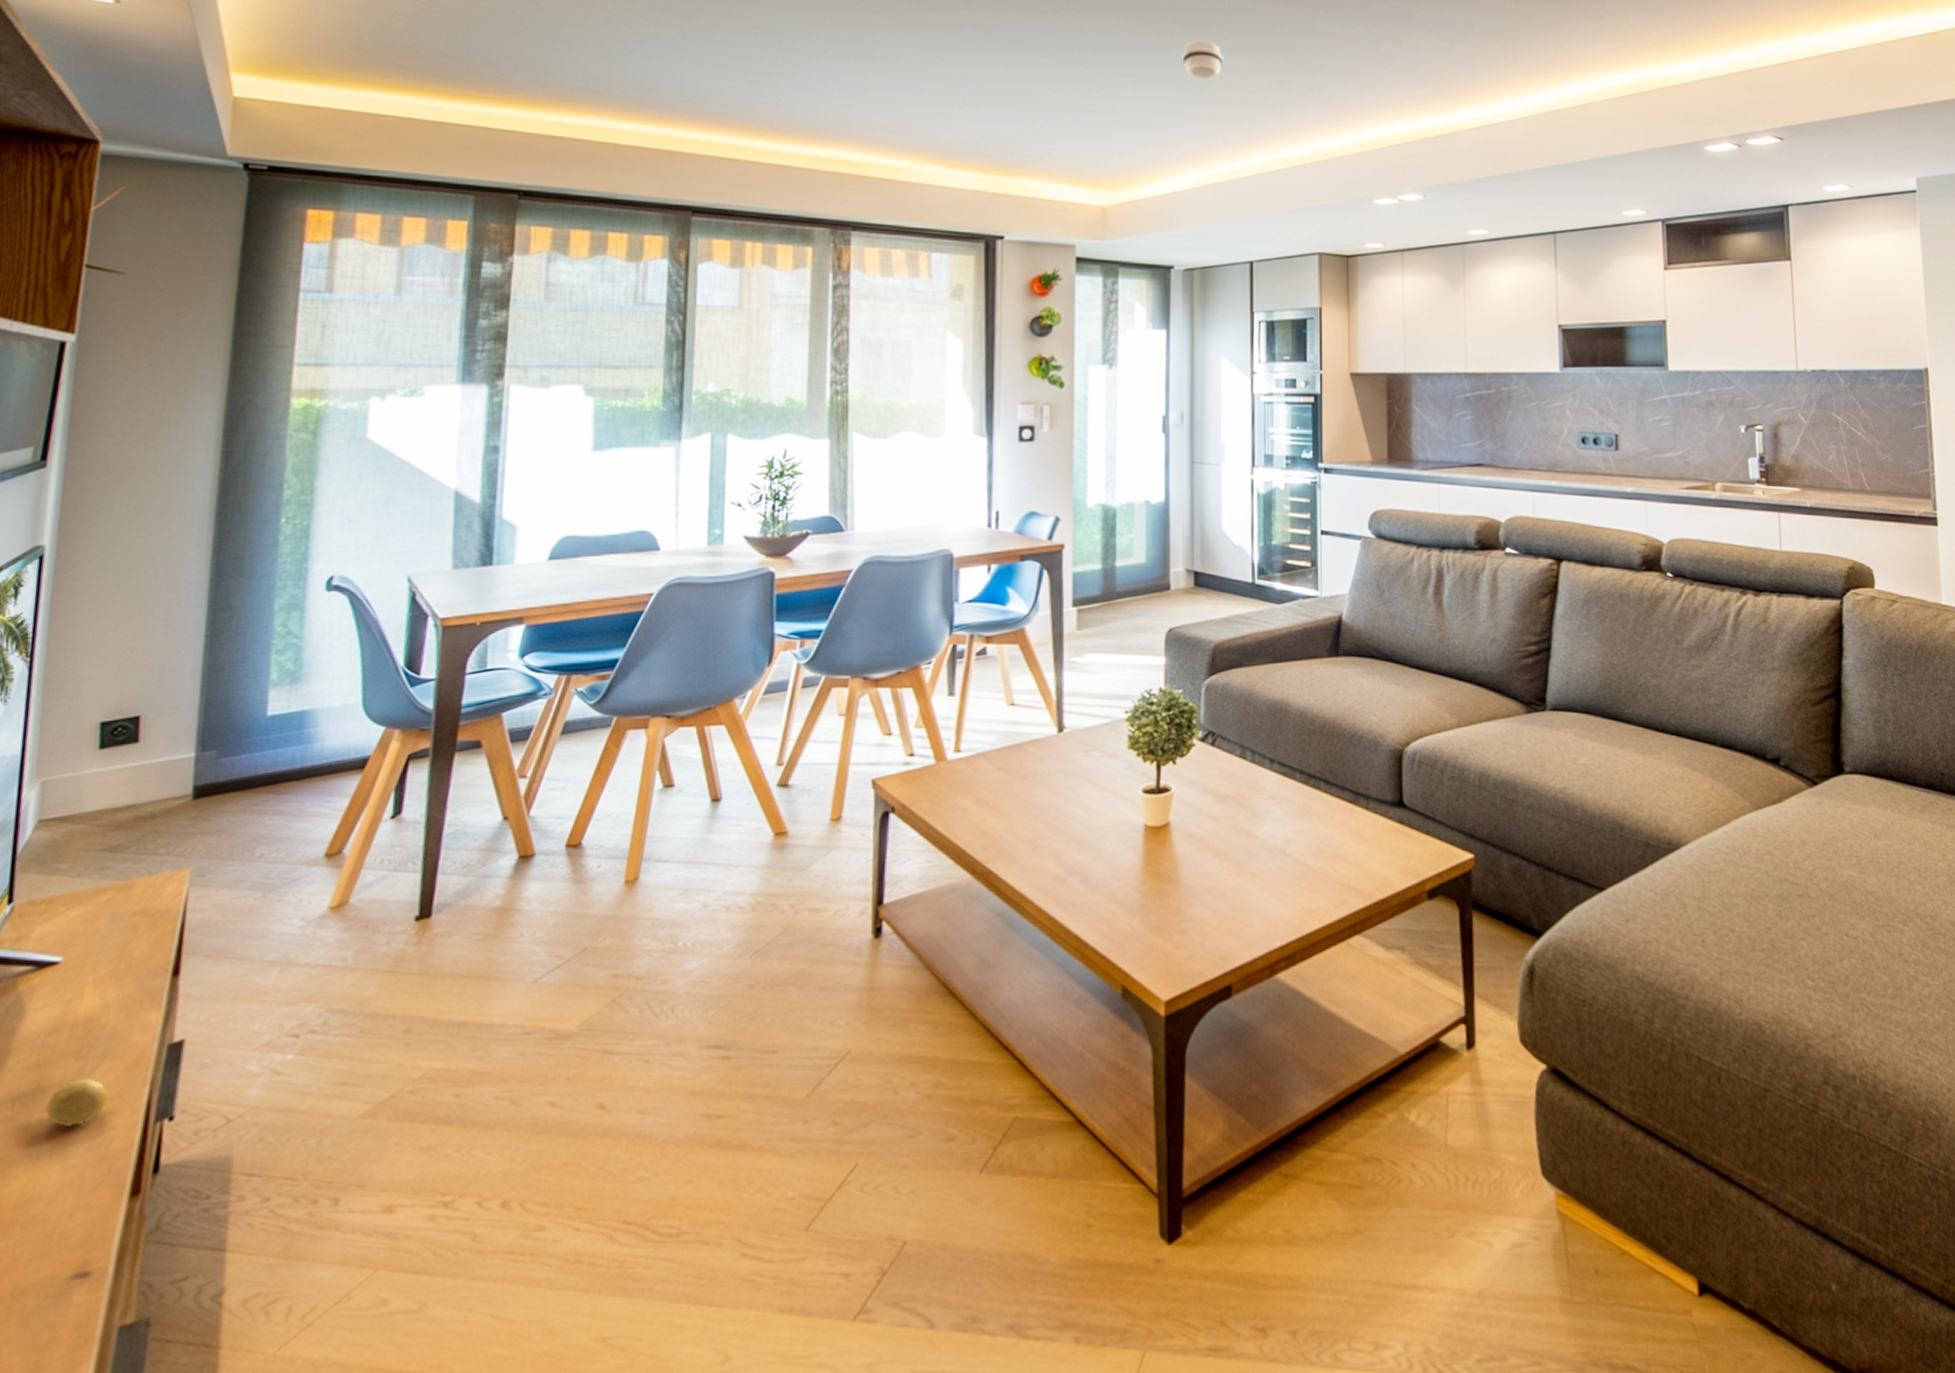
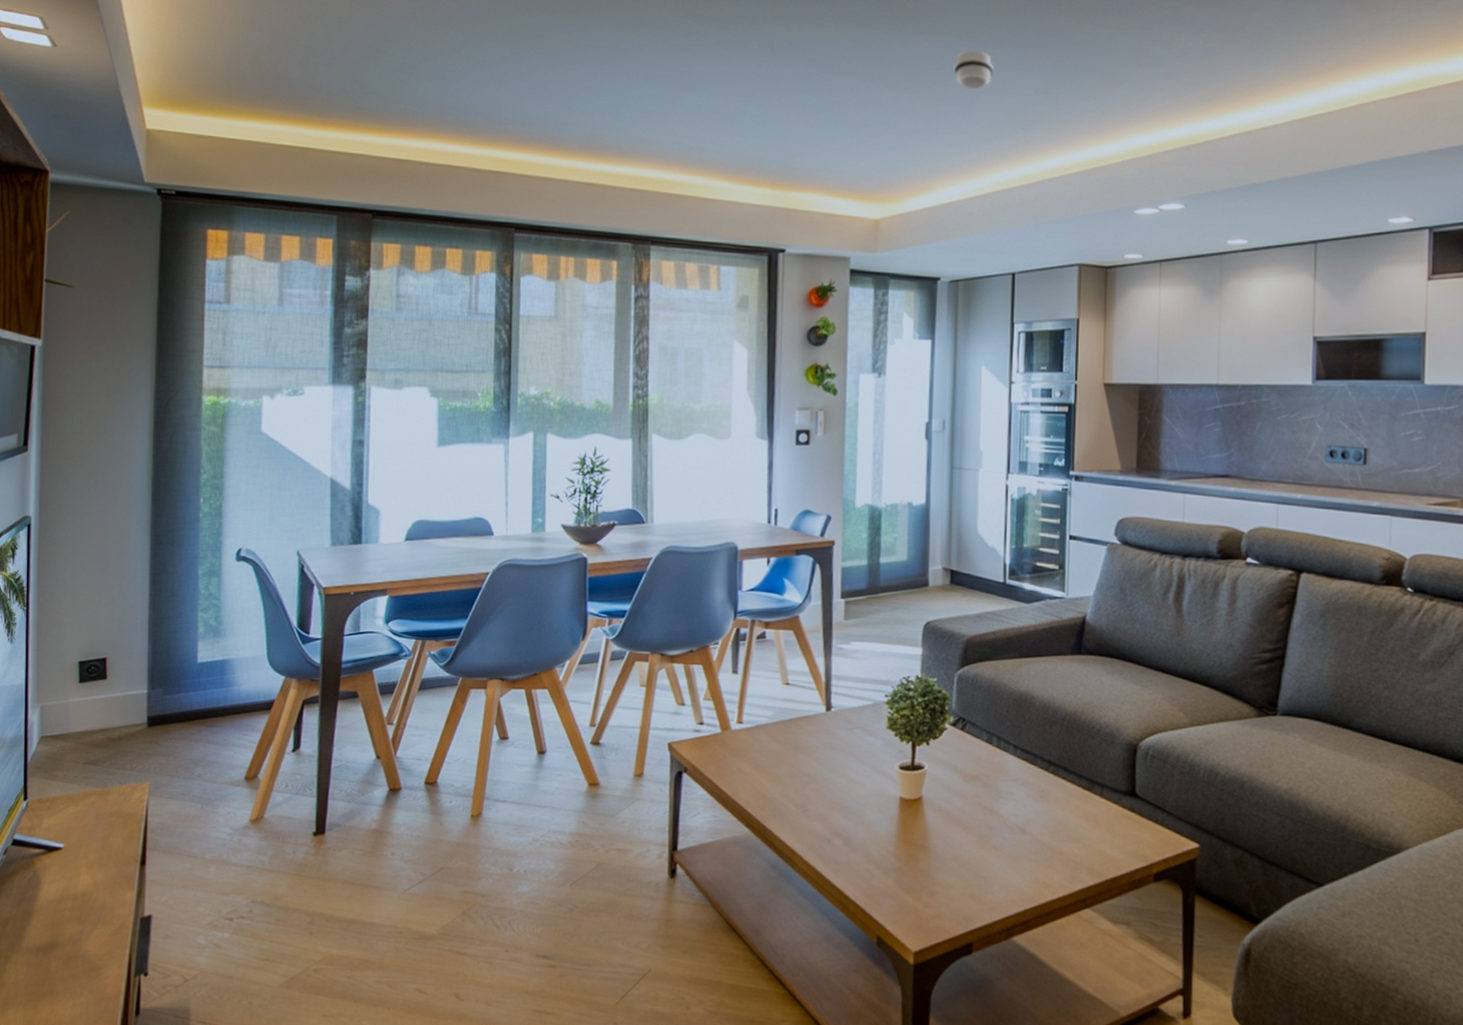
decorative egg: present [45,1078,108,1128] -> none [59,938,101,974]

